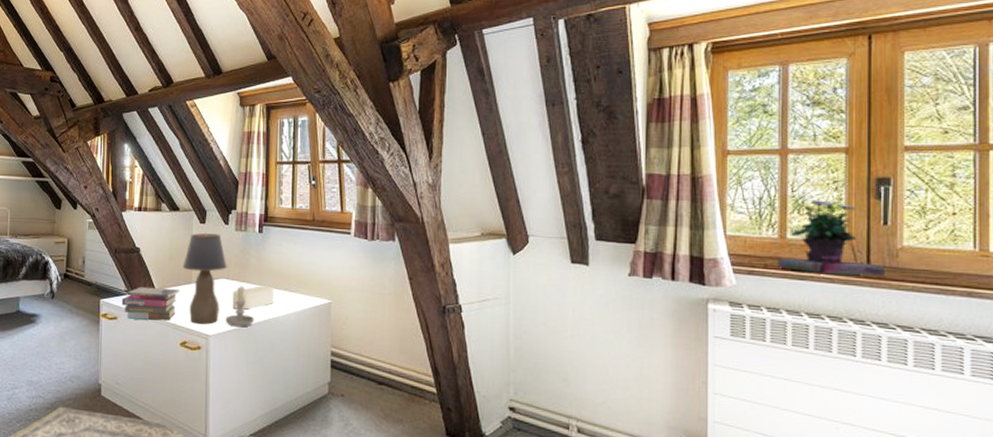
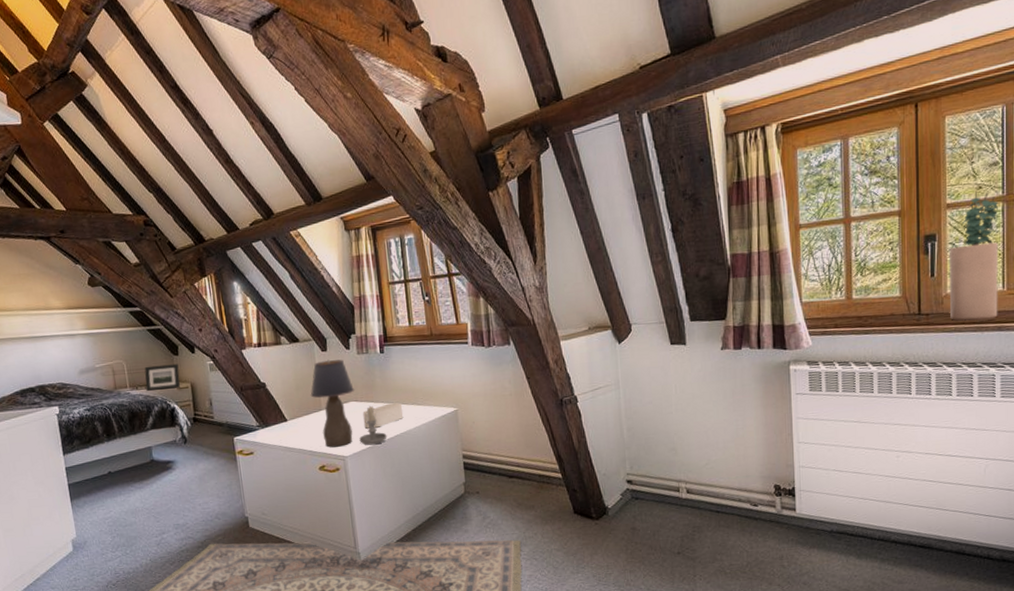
picture frame: none [24,216,59,242] -> present [144,363,180,392]
books: present [121,287,180,321] -> none [255,418,312,452]
potted flower: present [777,200,884,277] -> none [845,260,932,327]
vase: none [907,135,968,283] -> present [950,190,998,322]

